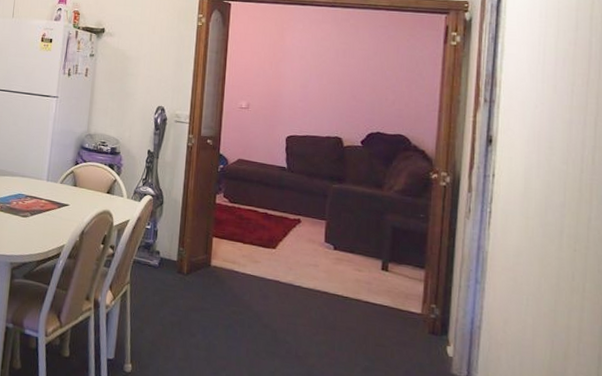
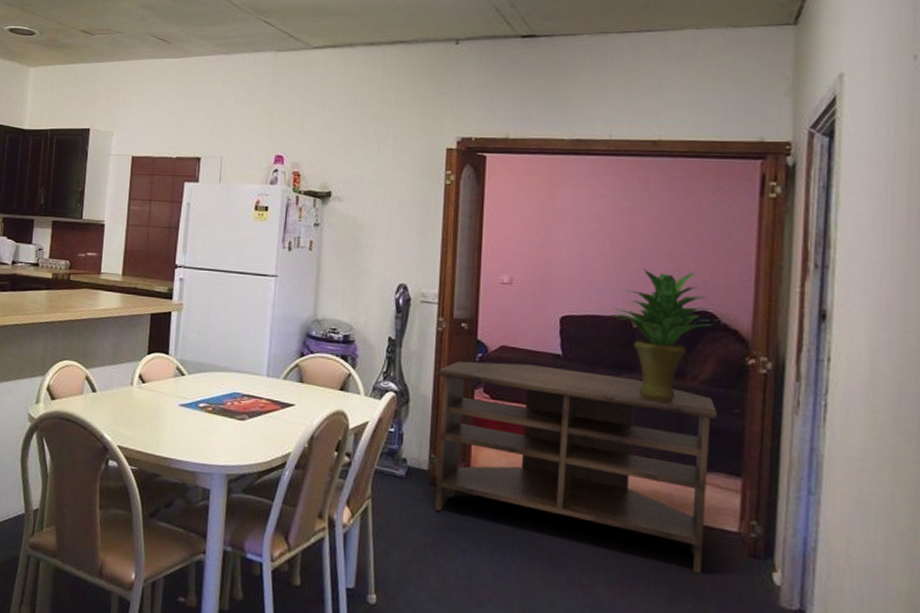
tv stand: none [181,171,407,347] -> present [434,361,717,574]
potted plant: none [327,99,412,205] -> present [611,268,721,399]

